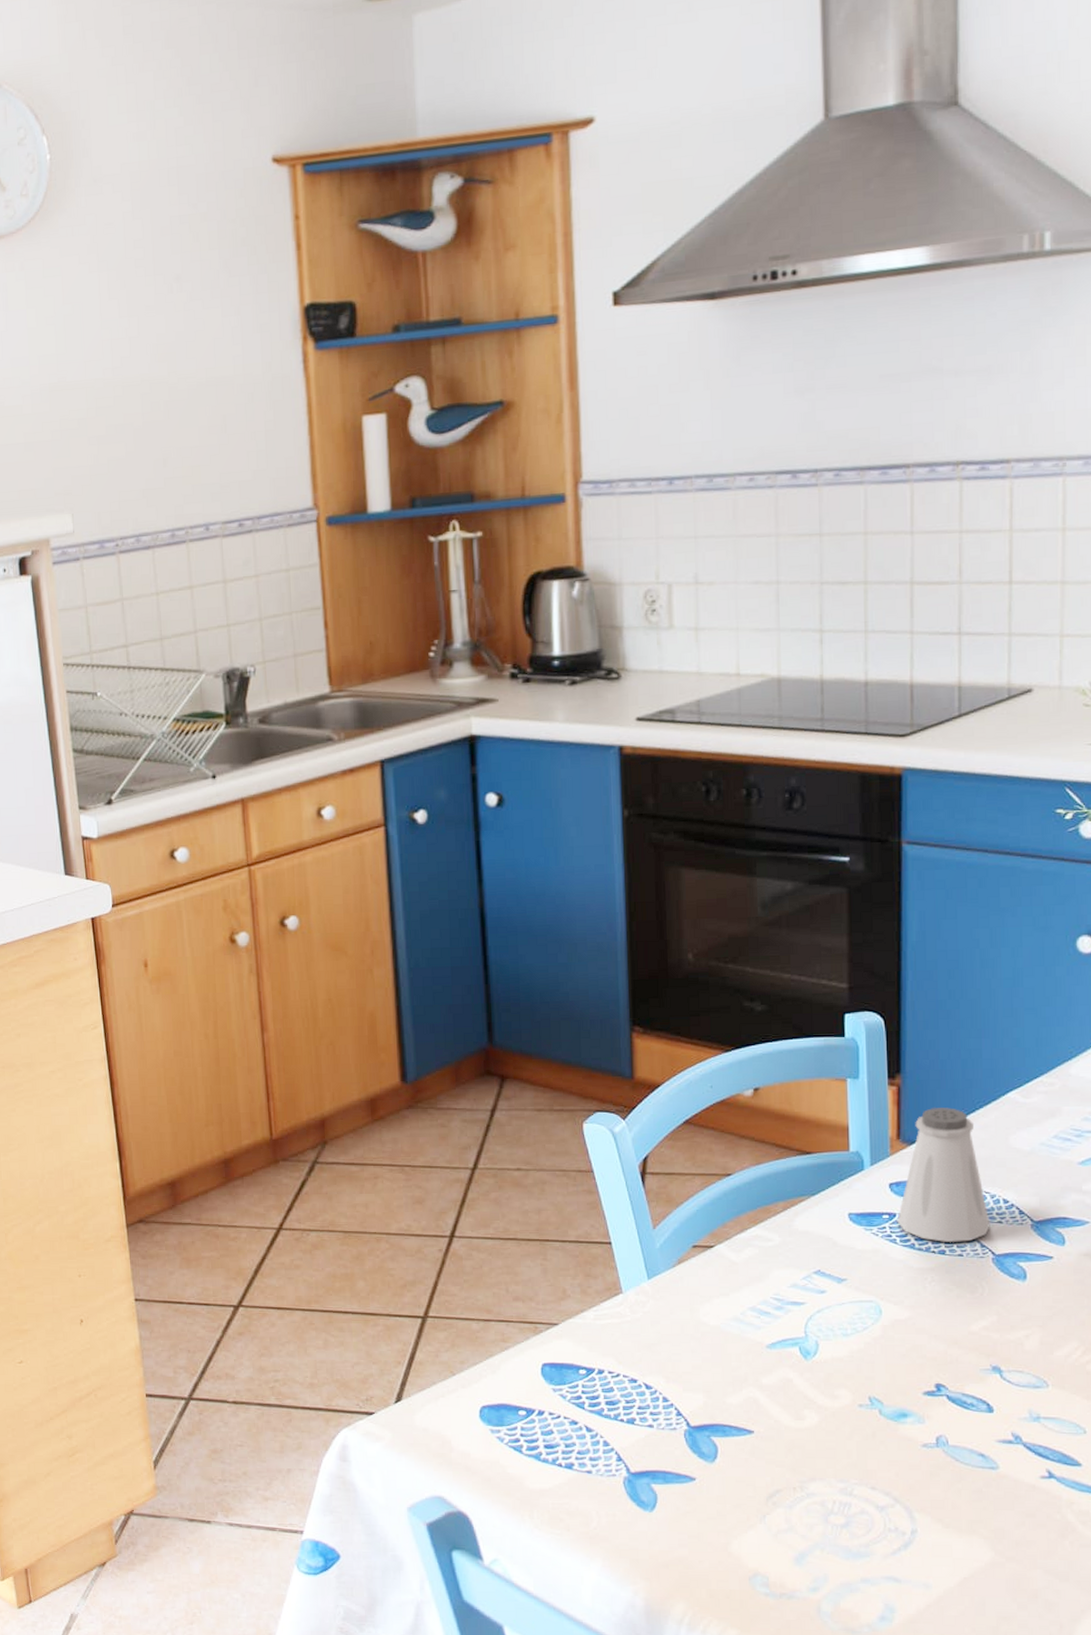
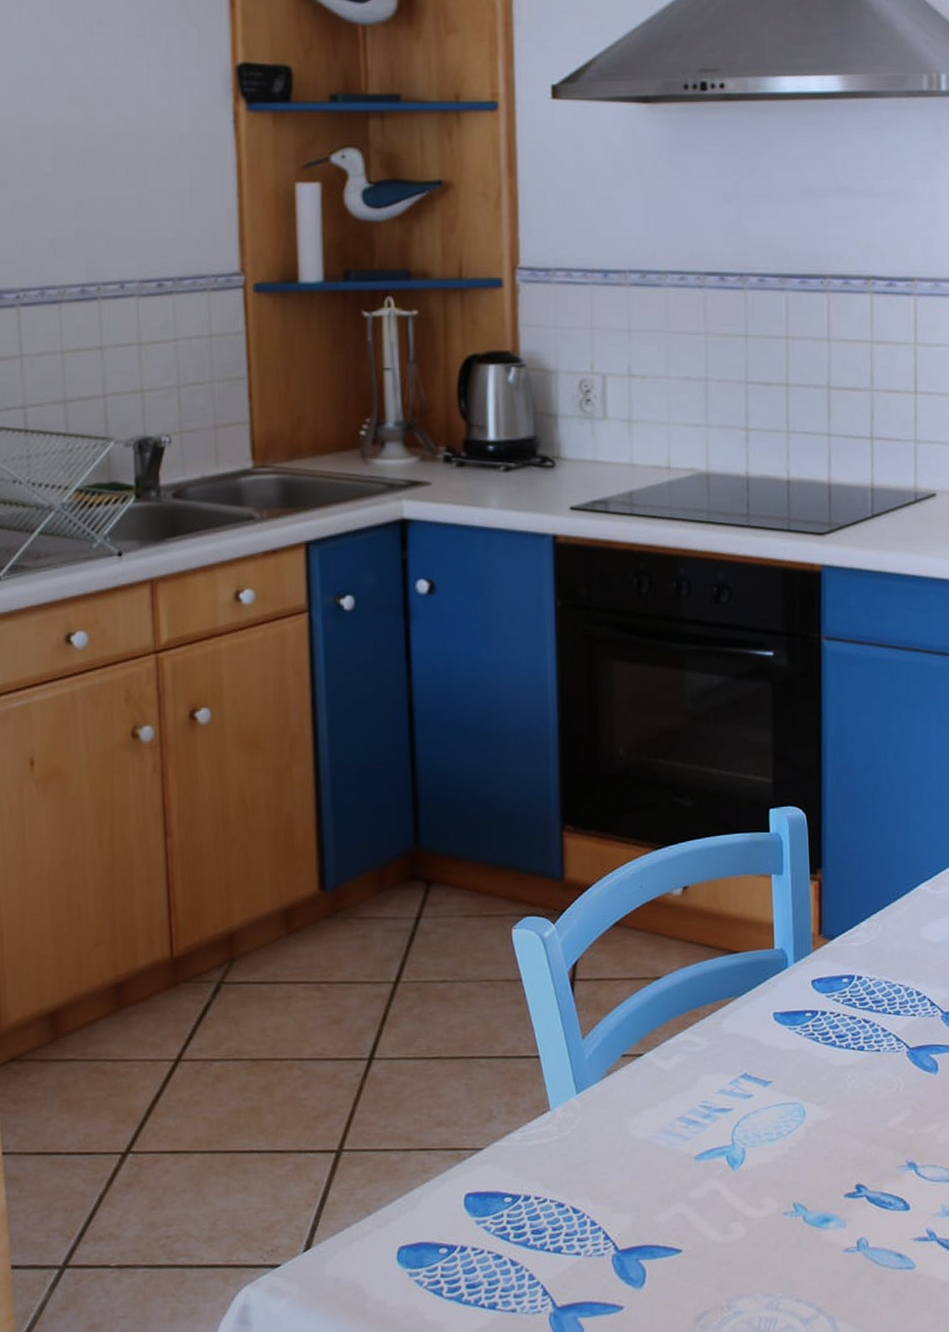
saltshaker: present [897,1107,990,1243] -> none [819,901,905,1039]

